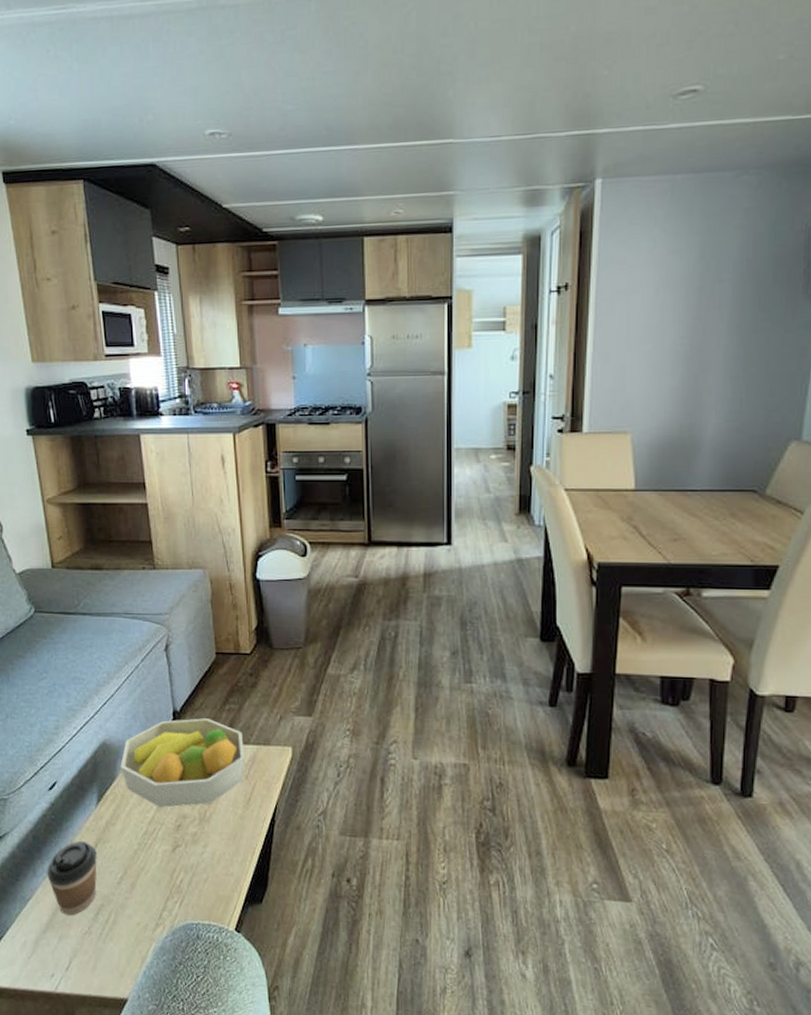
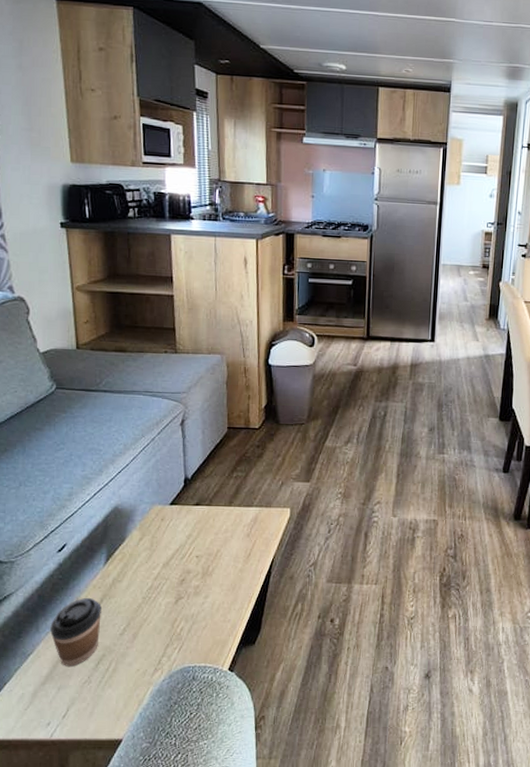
fruit bowl: present [120,718,245,808] -> none [131,484,248,565]

